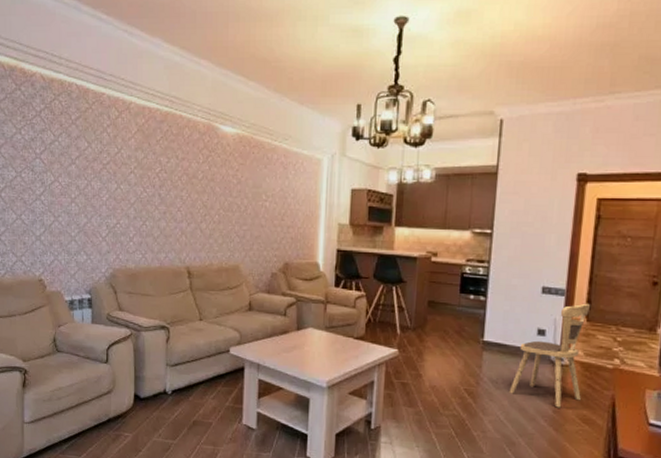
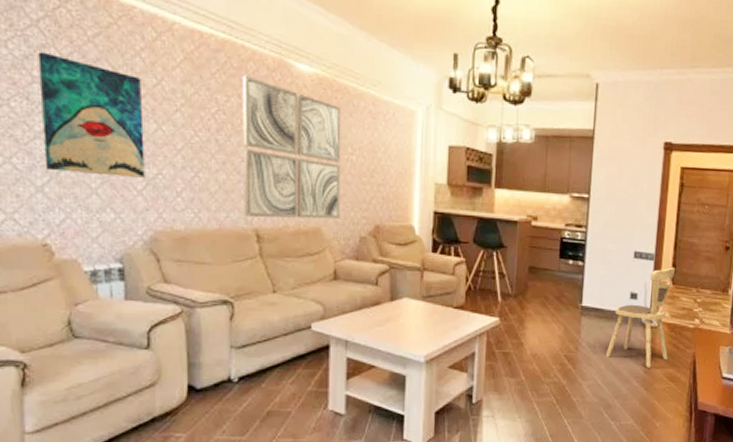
wall art: none [40,134,108,227] -> present [38,51,145,178]
wall art: none [179,139,258,258] -> present [242,75,341,219]

